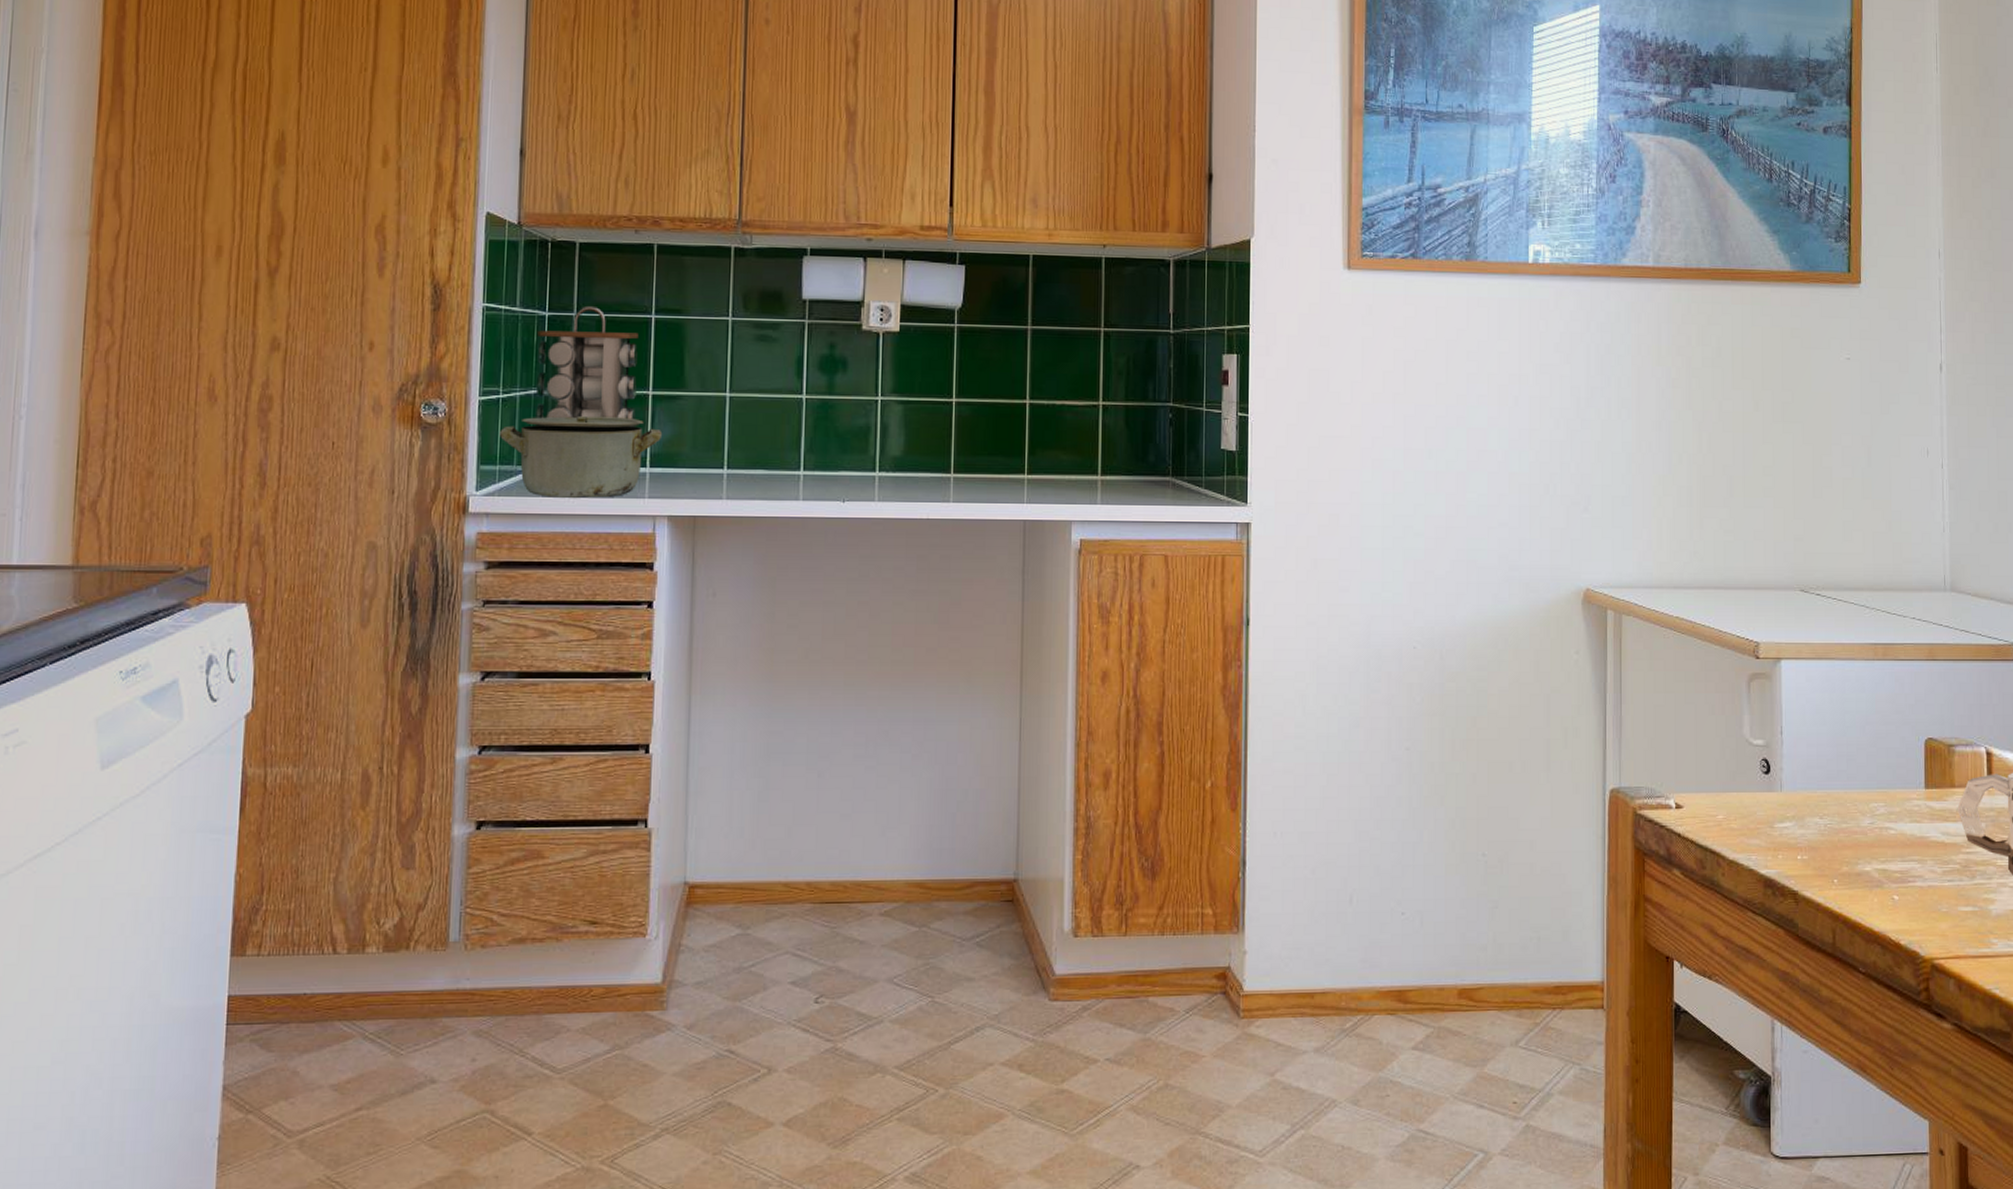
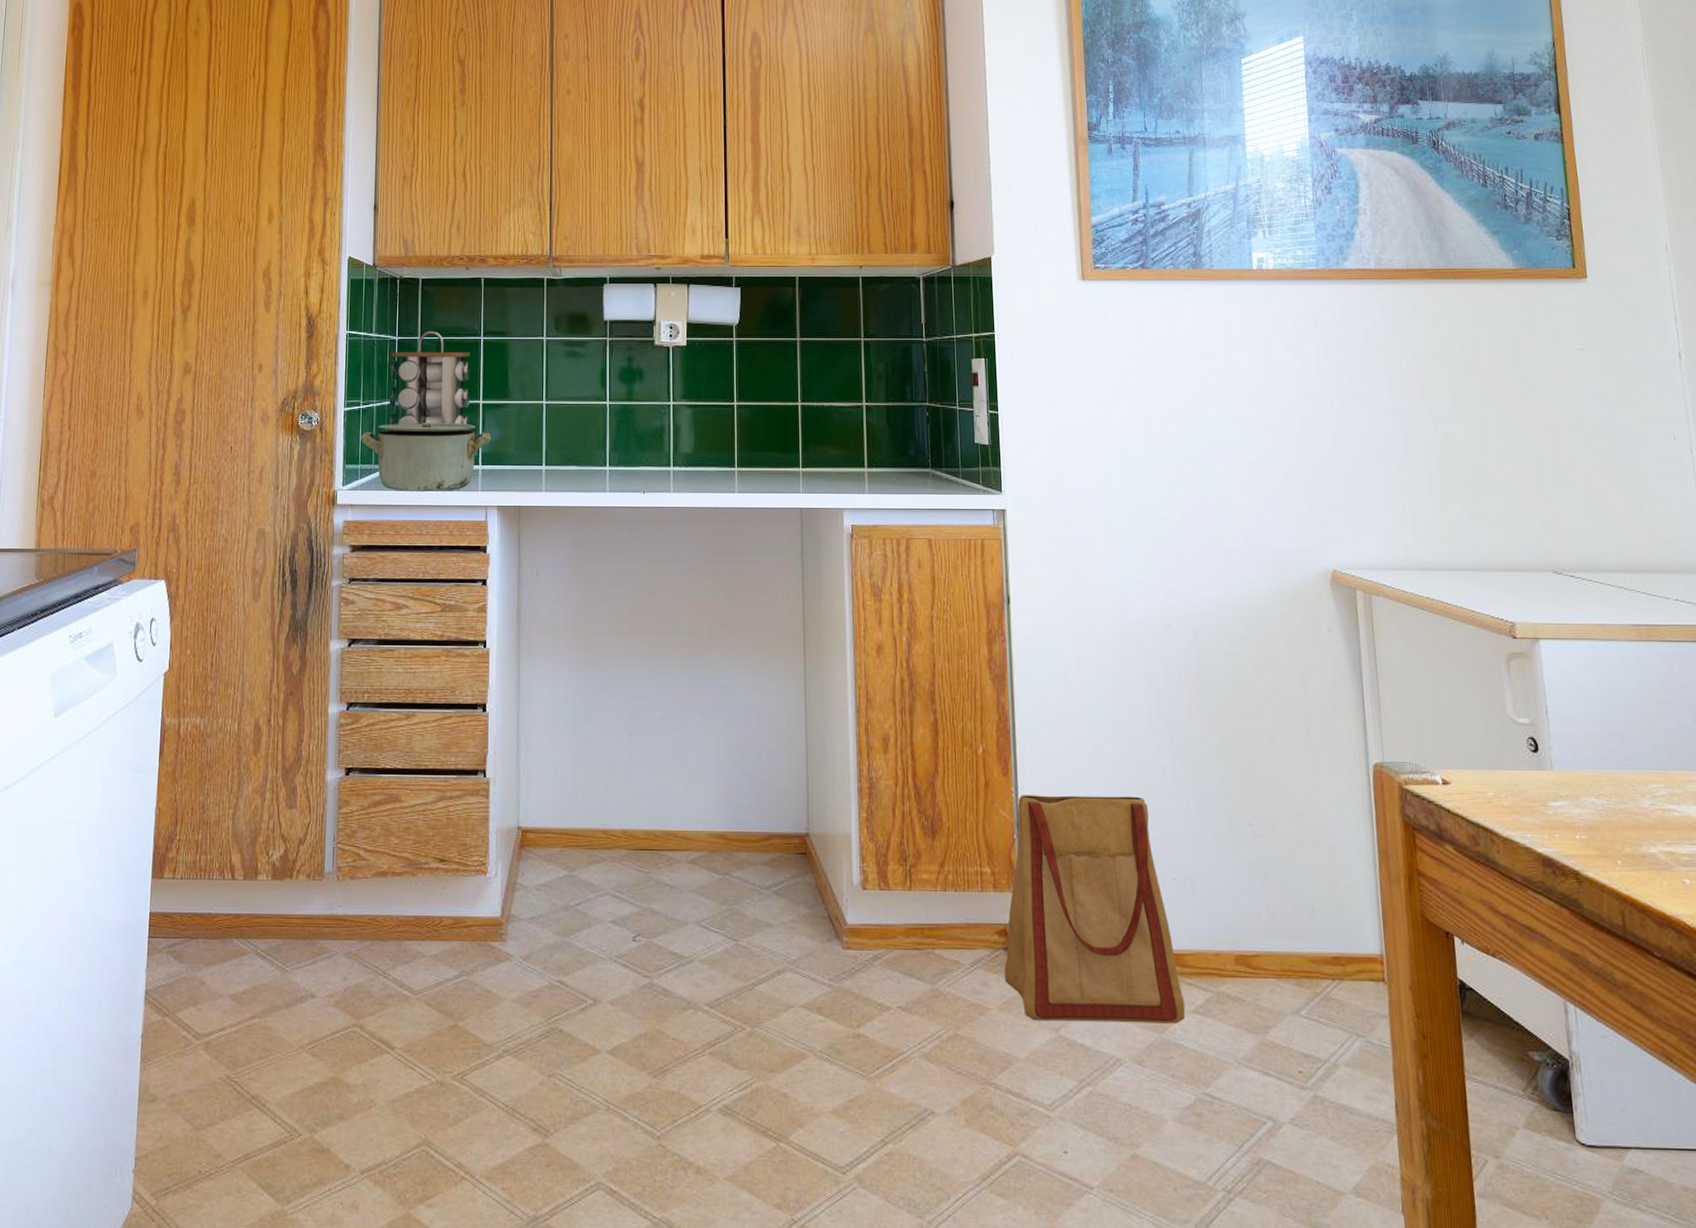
shopping bag: none [1221,829,1405,1066] -> present [1004,795,1186,1024]

